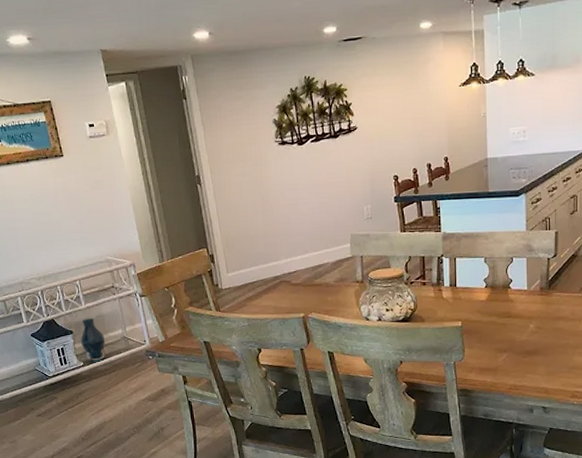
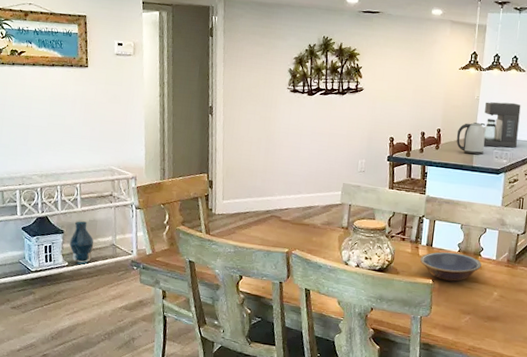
bowl: none [445,289,512,320] -> present [420,251,482,282]
kettle: none [466,143,500,180] -> present [456,122,486,155]
coffee maker: none [491,113,535,169] -> present [480,101,521,148]

